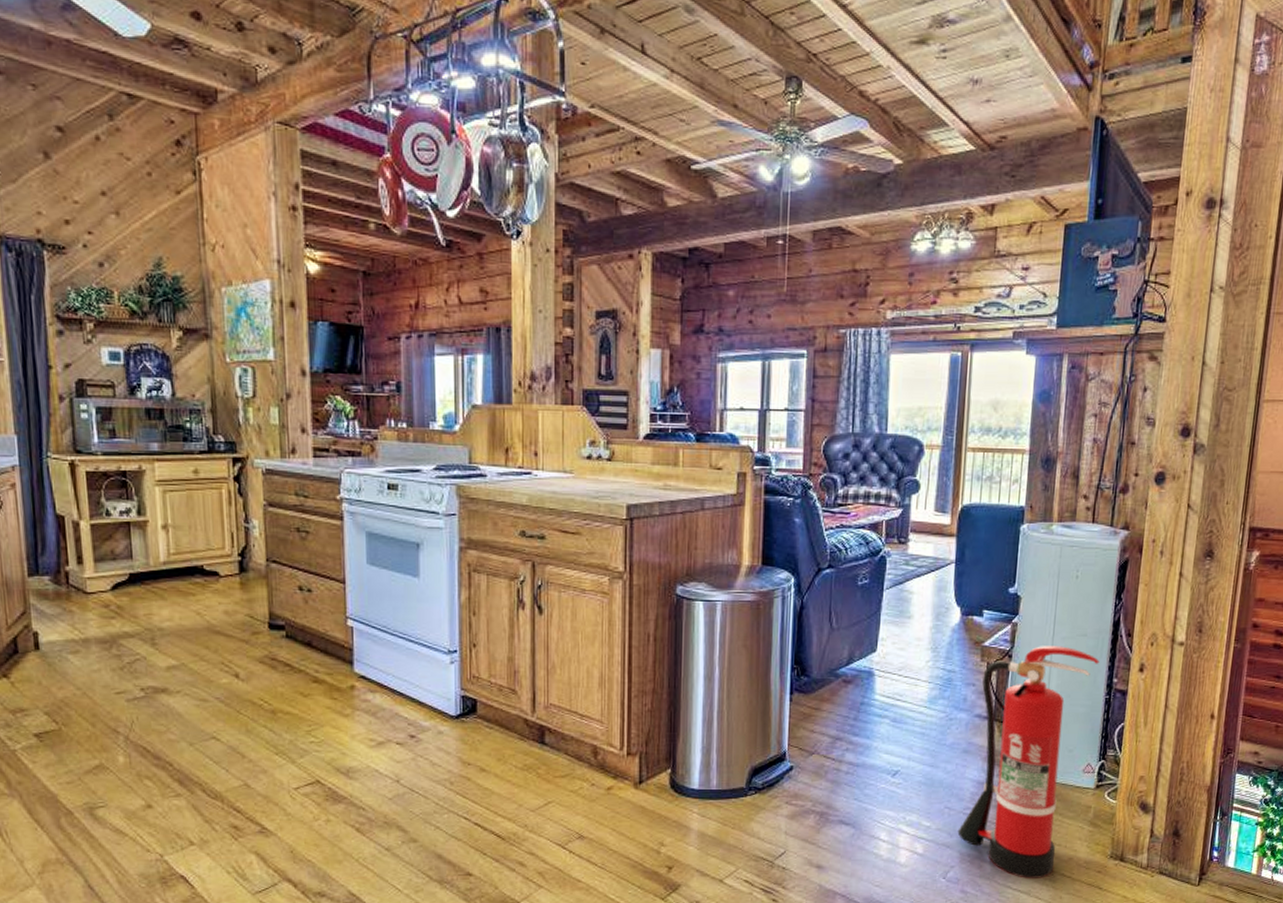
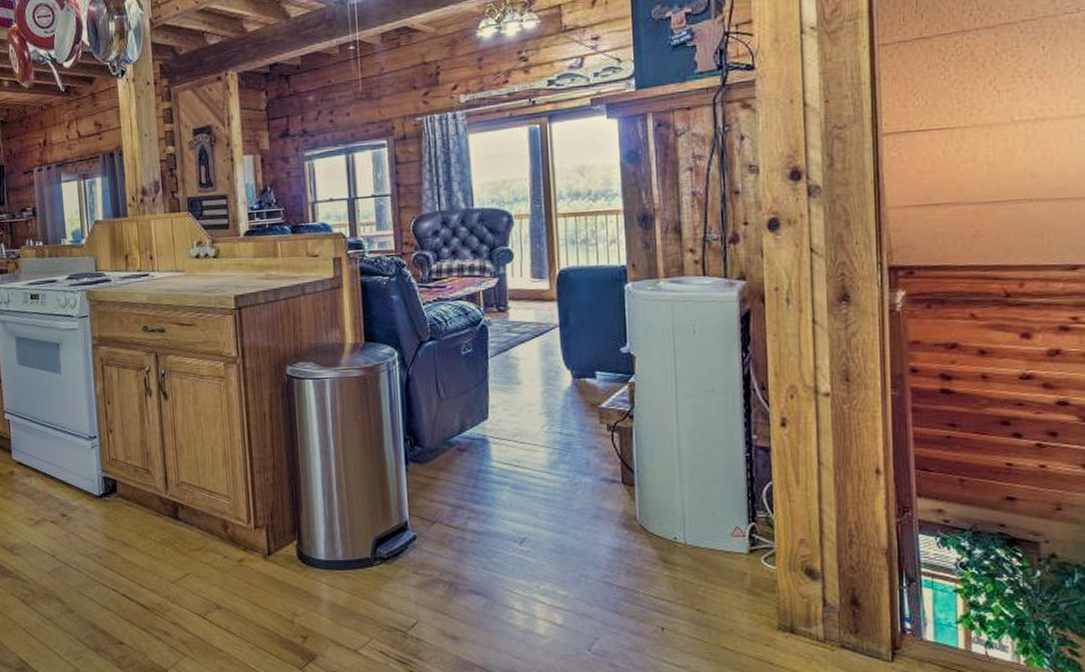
fire extinguisher: present [957,646,1100,878] -> none [597,404,733,652]

